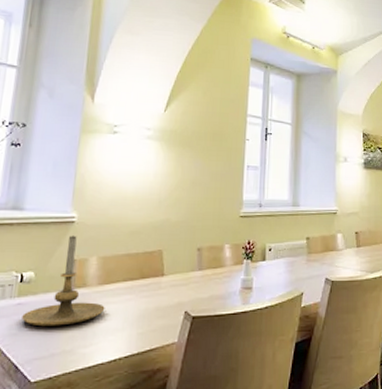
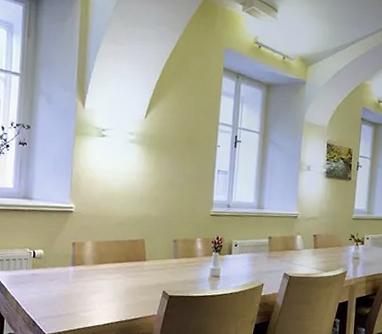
candle holder: present [22,235,105,327] -> none [36,223,99,294]

